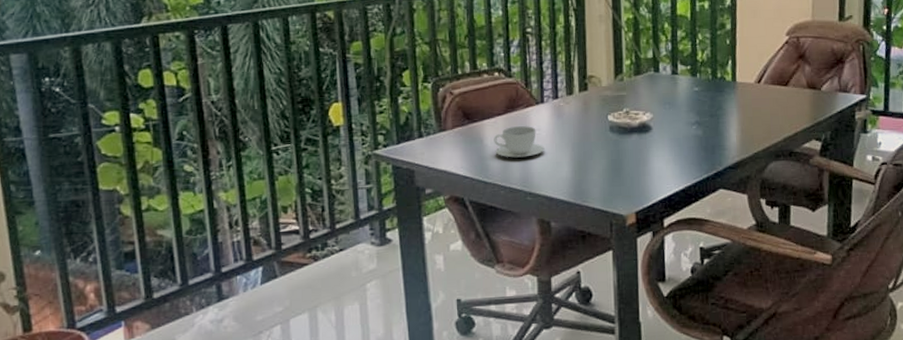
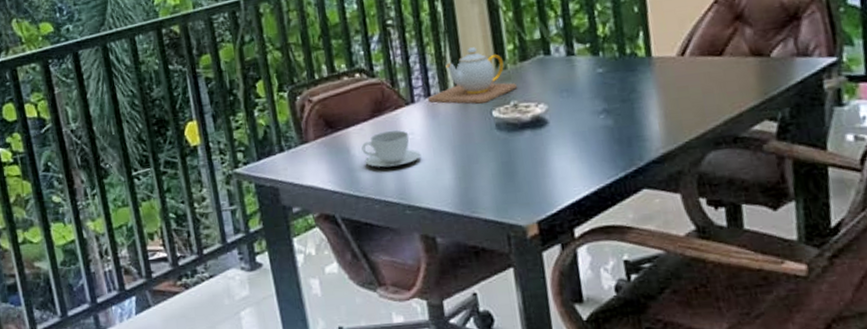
teapot: none [555,59,630,108] -> present [427,47,517,104]

